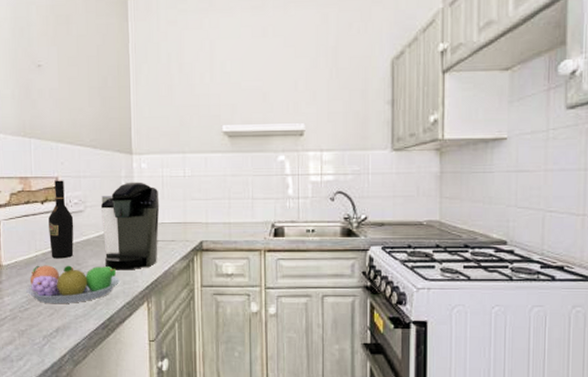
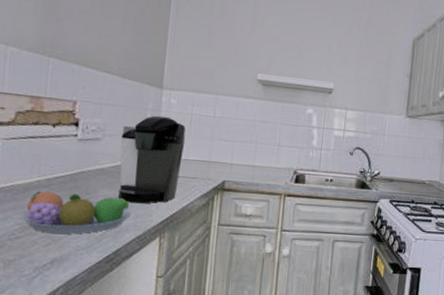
wine bottle: present [48,180,74,259] -> none [56,104,89,187]

